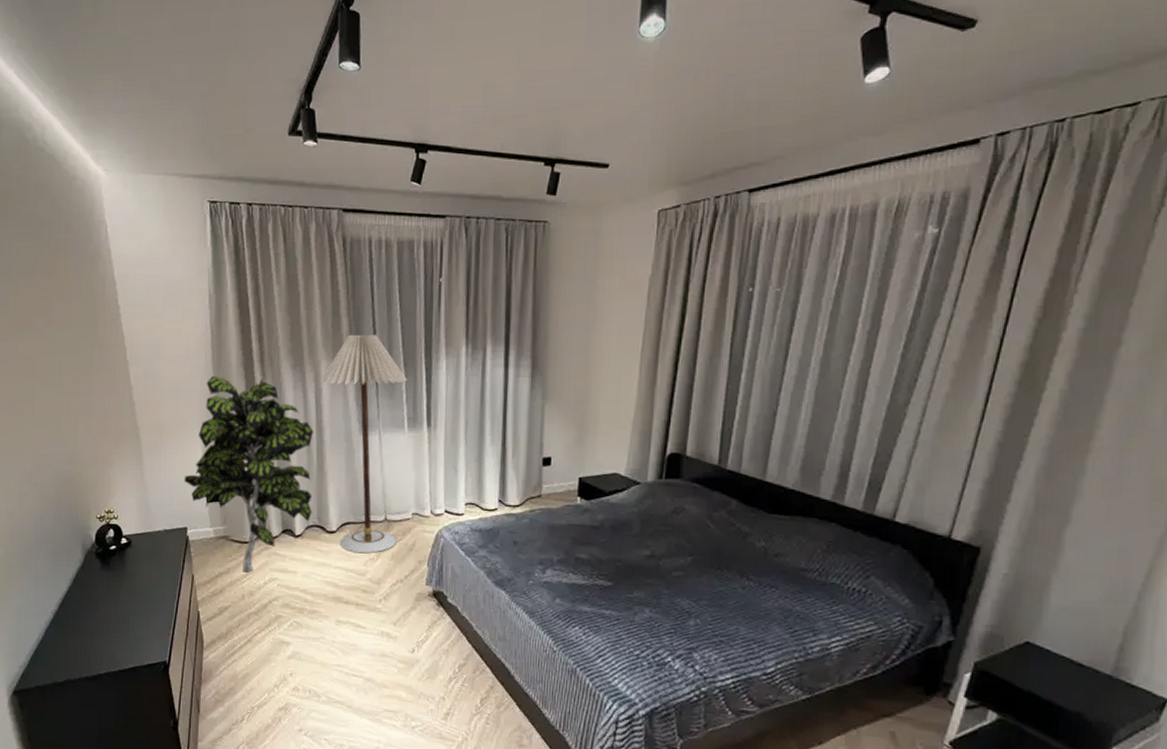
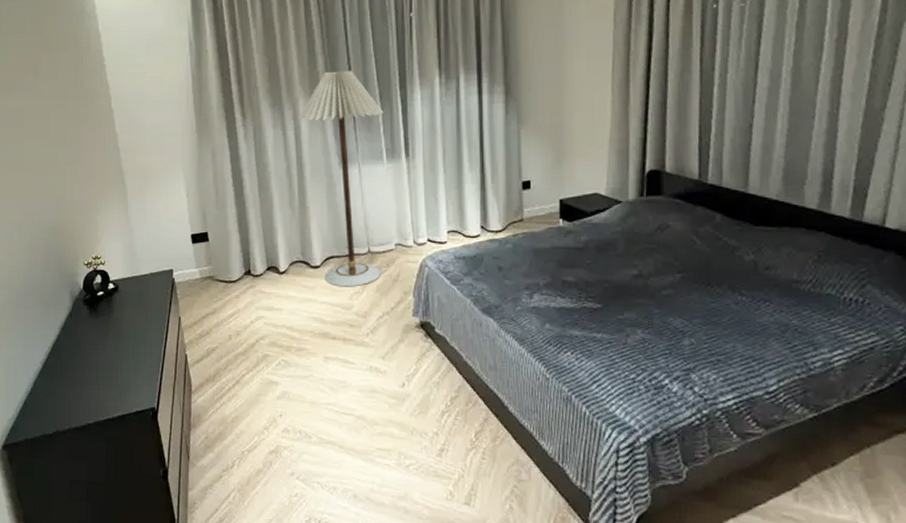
indoor plant: present [183,375,314,573] -> none [168,118,296,312]

